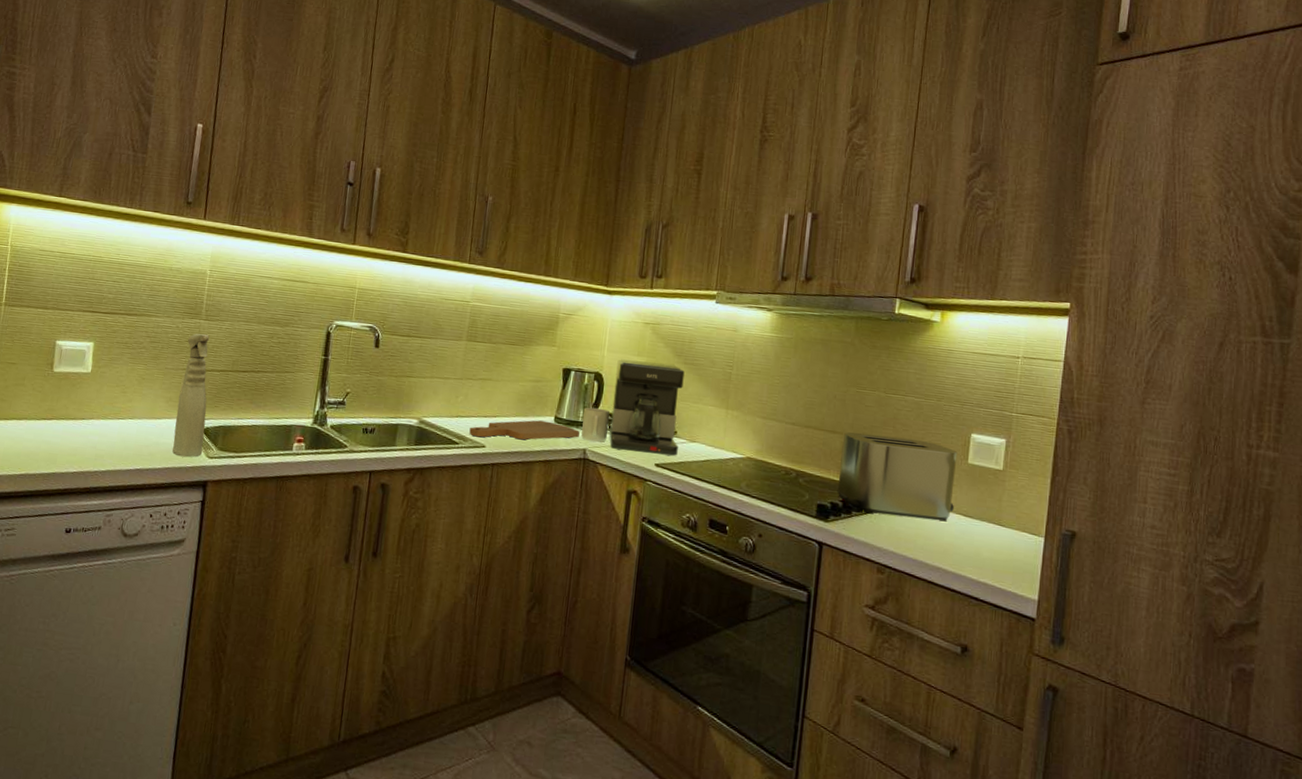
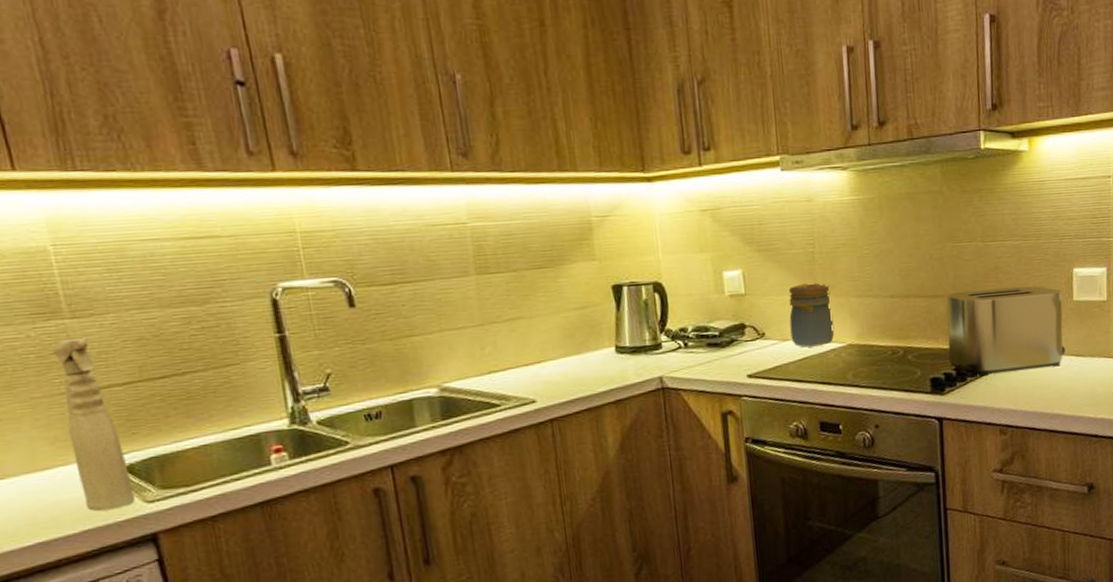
cutting board: present [469,420,580,440] -> none [510,353,650,393]
mug: present [581,407,610,442] -> none [650,324,684,367]
coffee maker: present [608,359,685,456] -> none [677,255,771,370]
jar: none [698,397,740,454] -> present [788,283,835,348]

